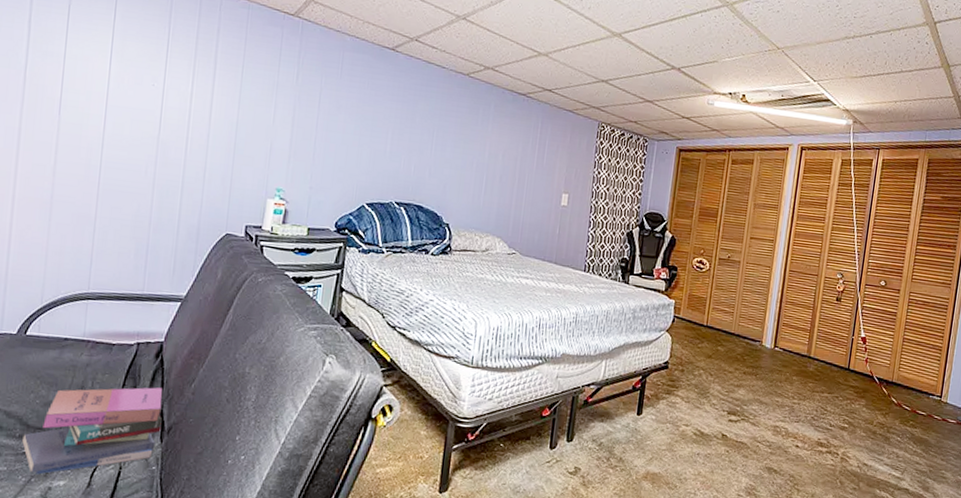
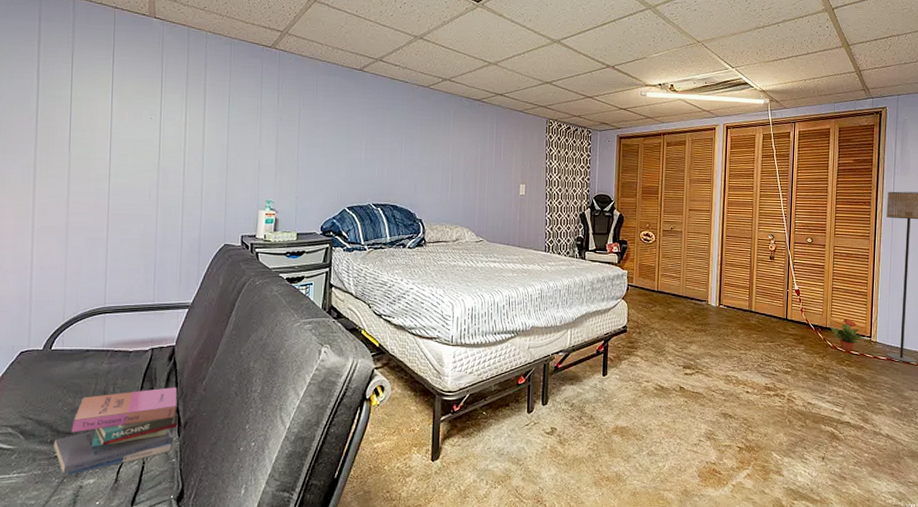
potted plant: none [896,374,932,411] -> present [830,319,863,351]

